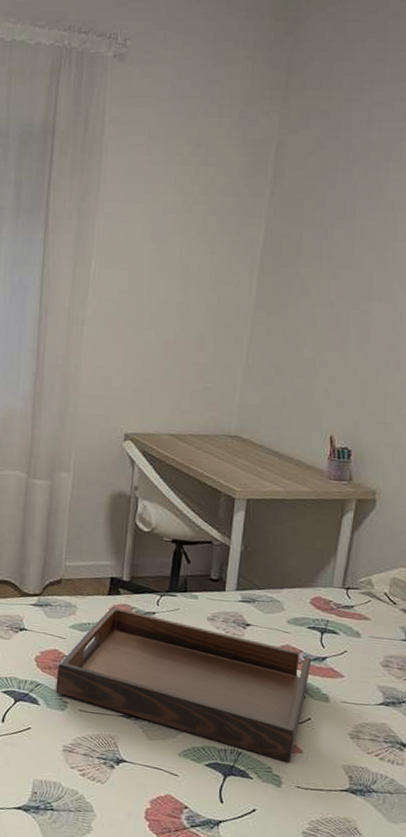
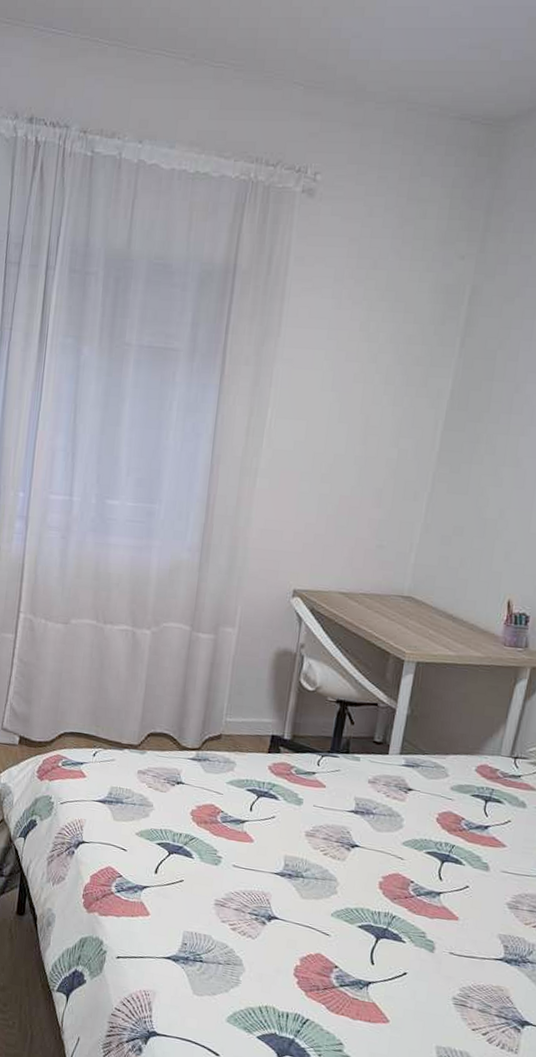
serving tray: present [55,607,312,762] -> none [210,765,474,929]

